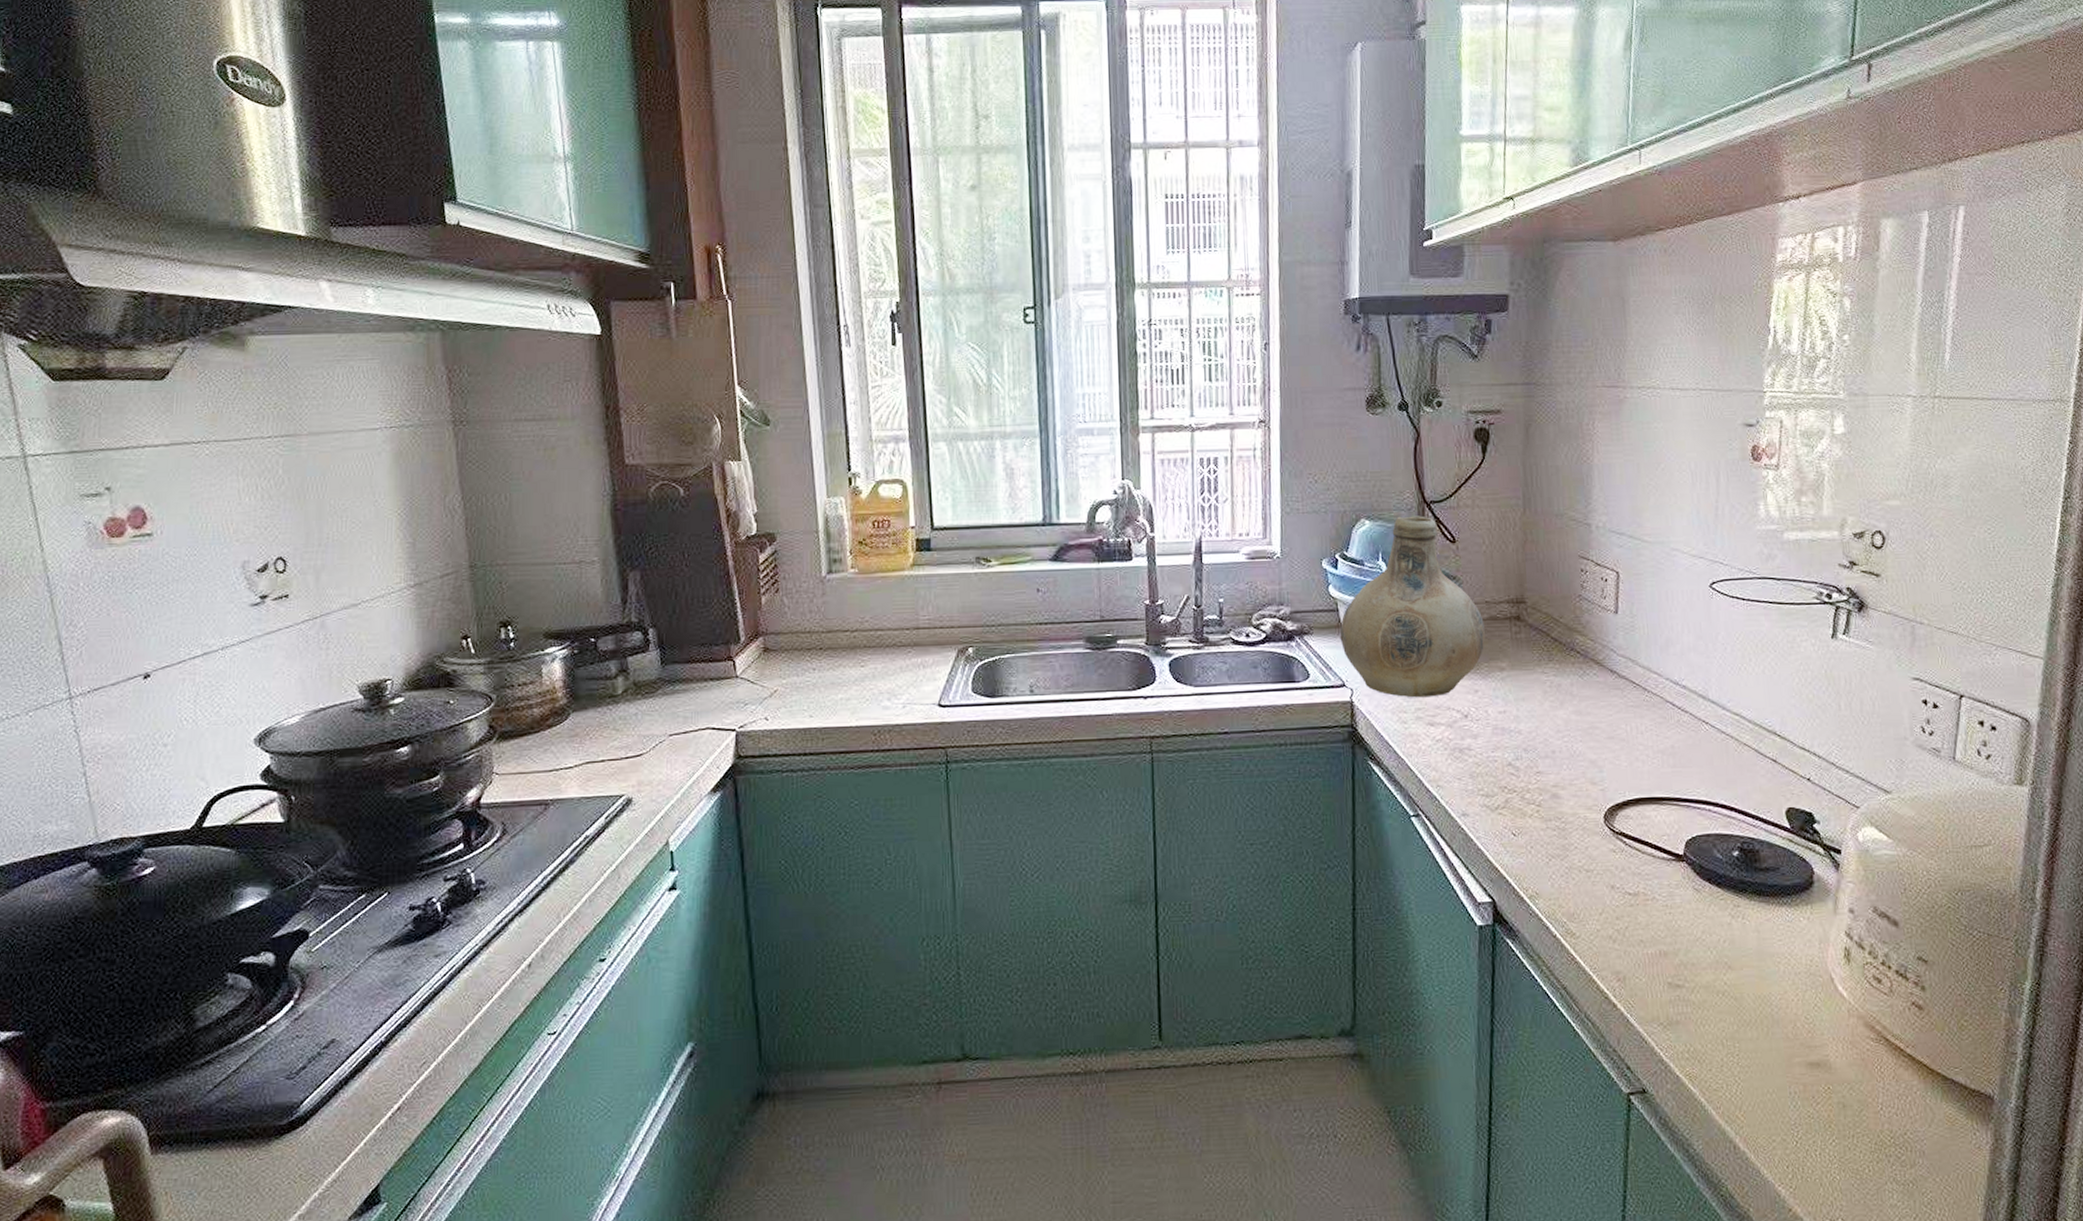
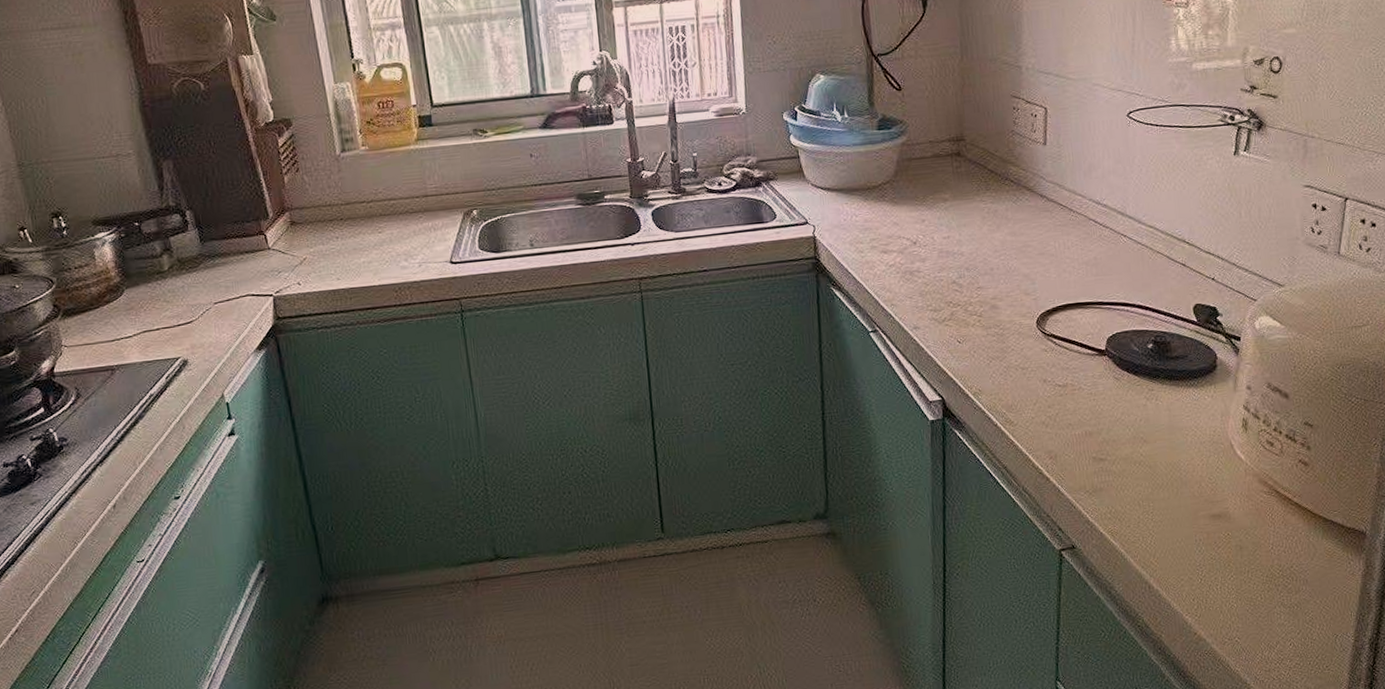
ceramic jug: present [1339,515,1485,698] -> none [801,68,930,230]

